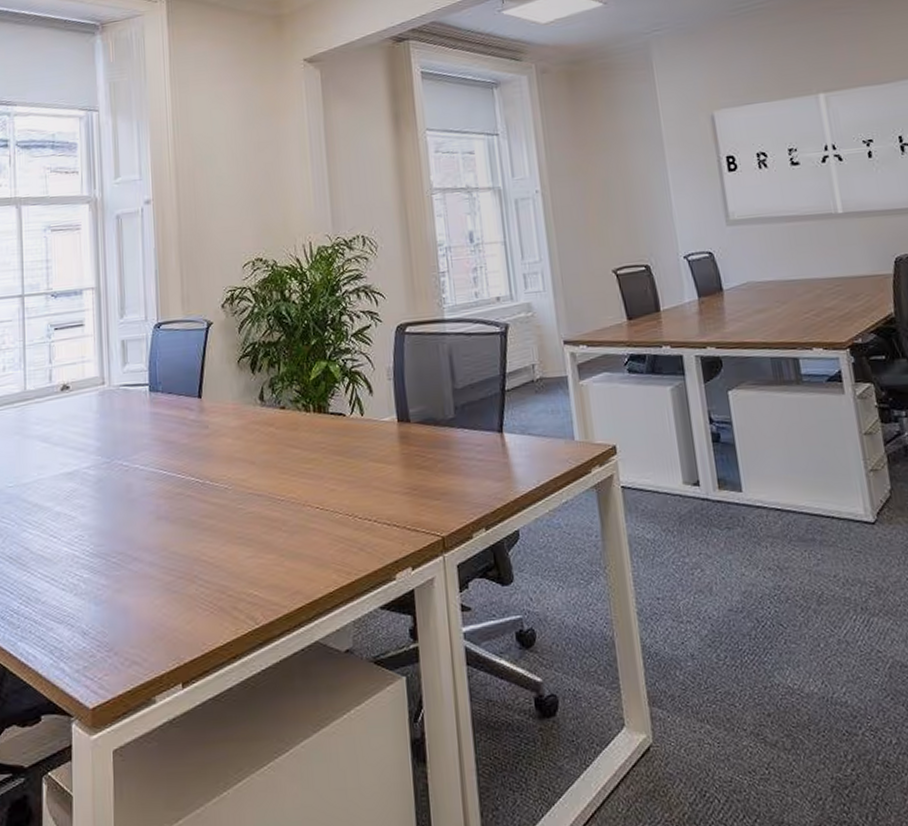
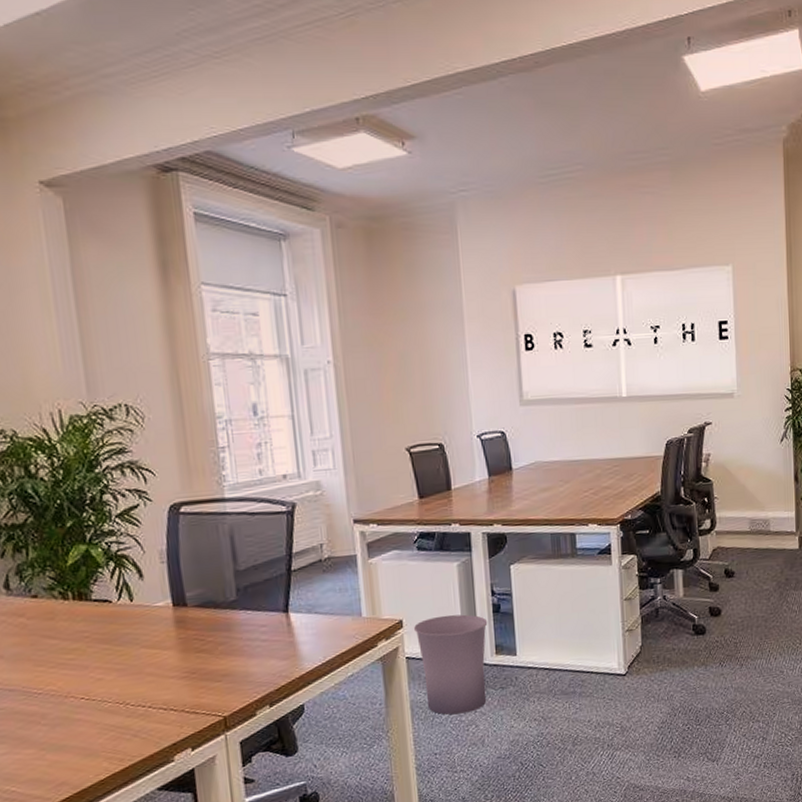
waste bin: none [629,442,711,555] -> present [414,614,488,715]

